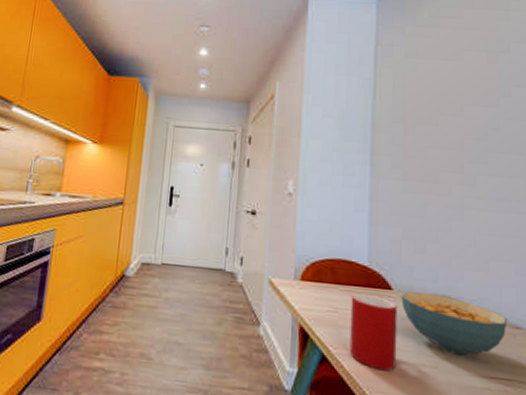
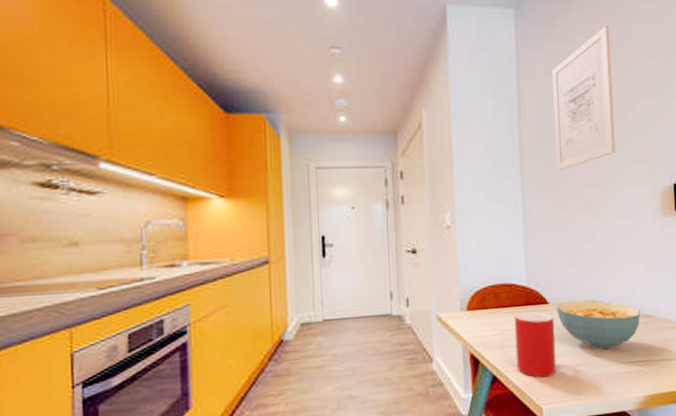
wall art: none [412,11,483,152] -> present [552,25,615,170]

